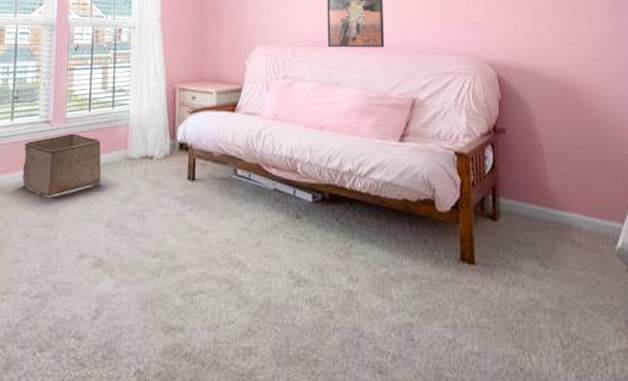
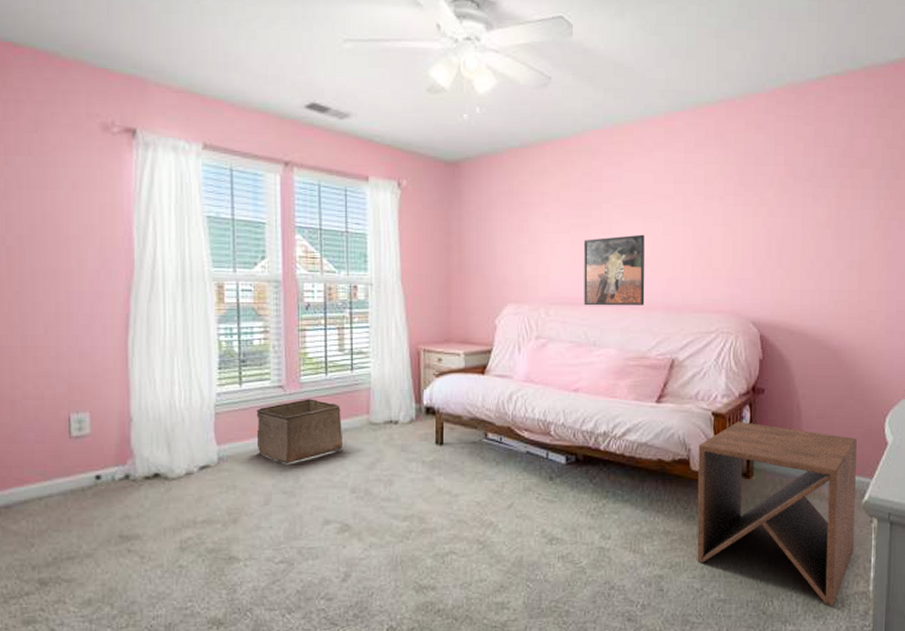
side table: none [443,161,612,365] -> present [697,421,857,607]

